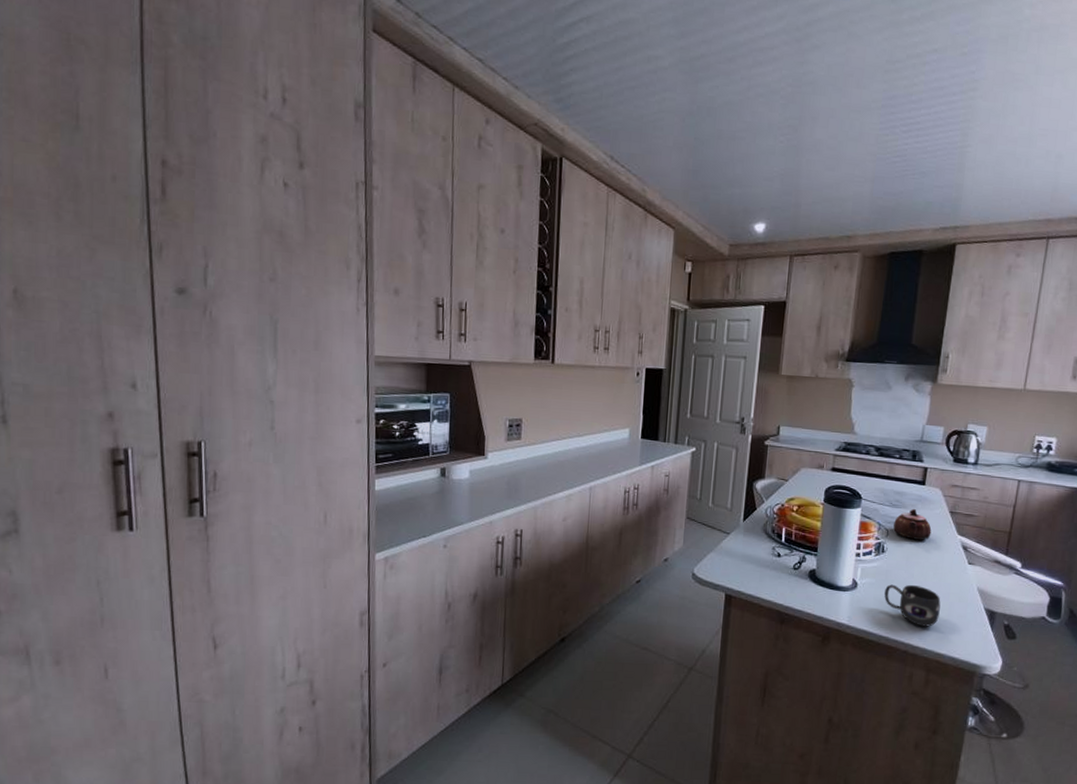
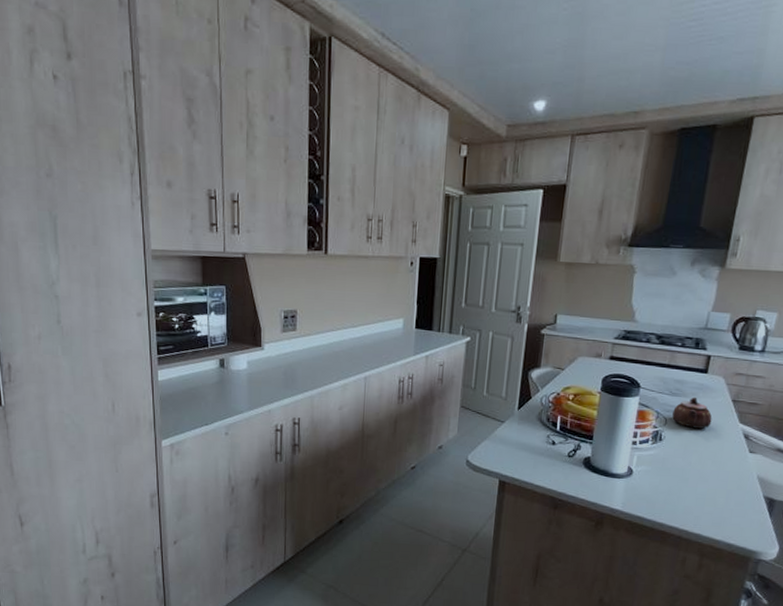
mug: present [884,584,941,627] -> none [660,472,719,514]

